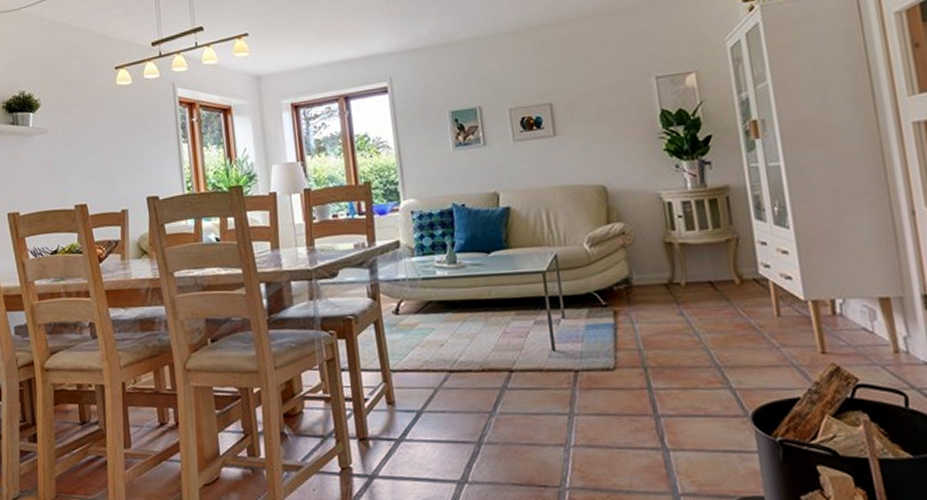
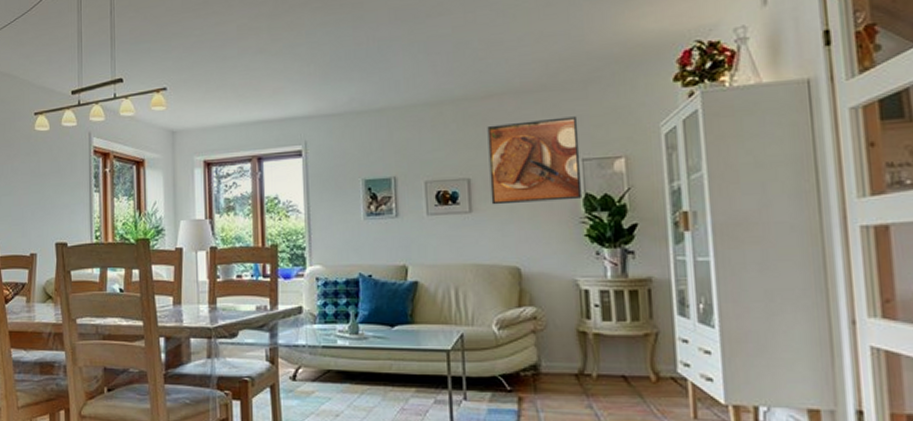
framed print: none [564,36,659,127] -> present [487,116,583,205]

